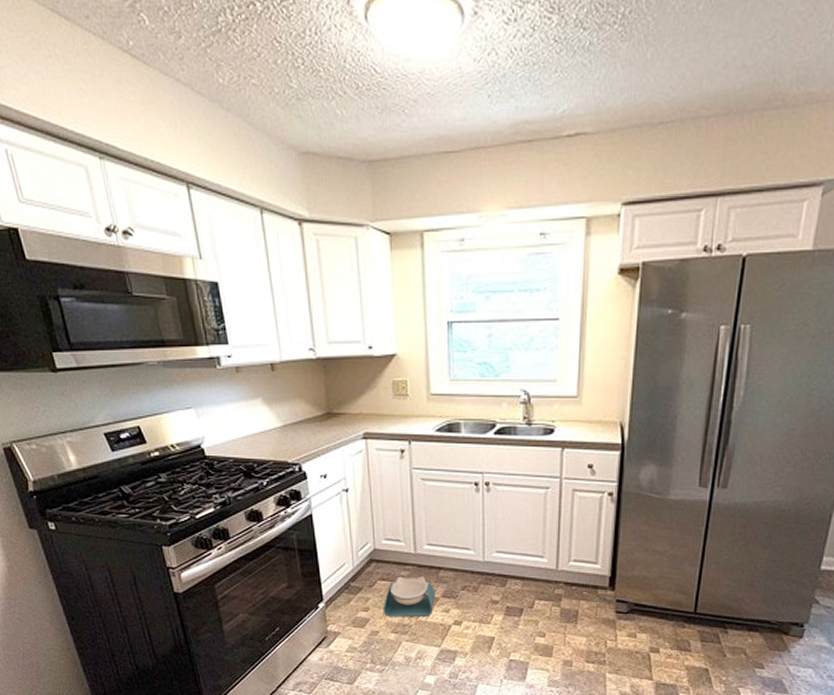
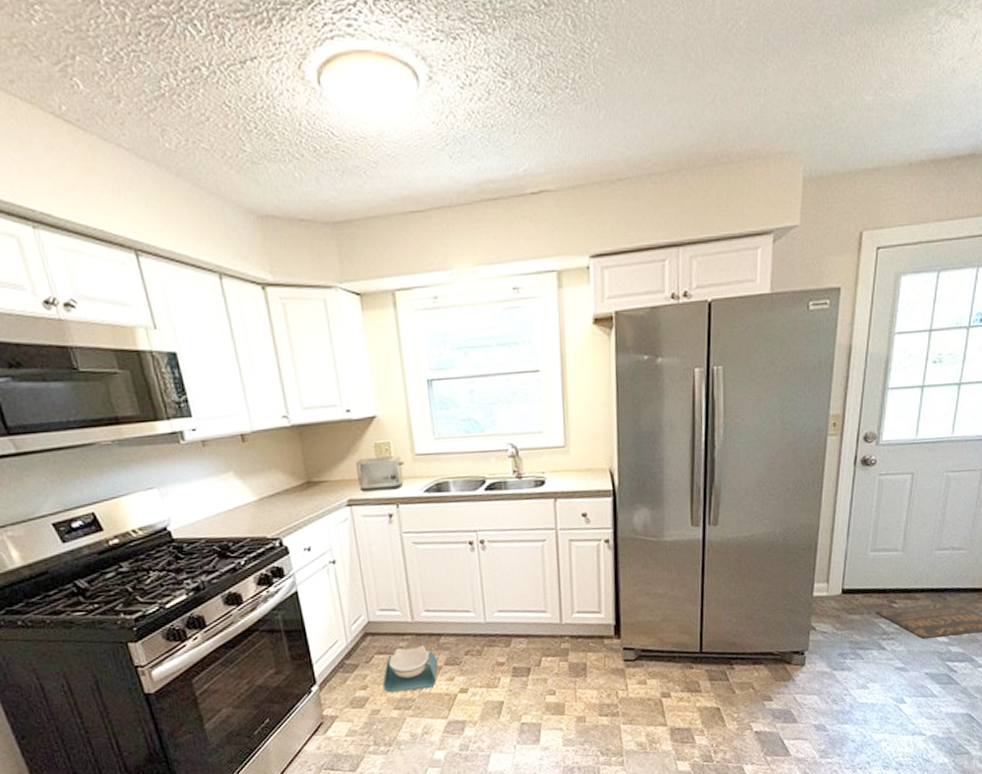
toaster: none [374,394,419,427] -> present [356,455,404,492]

